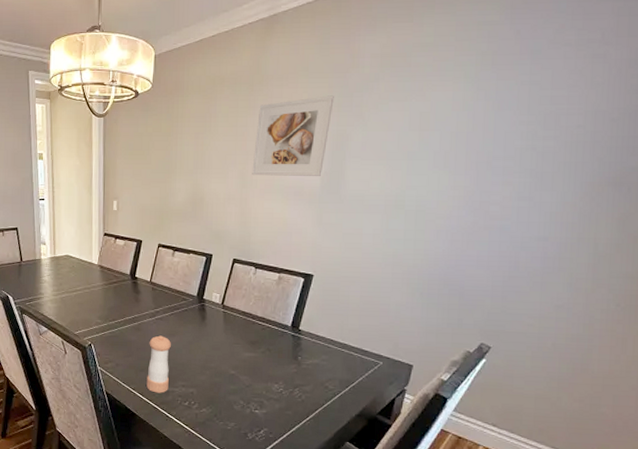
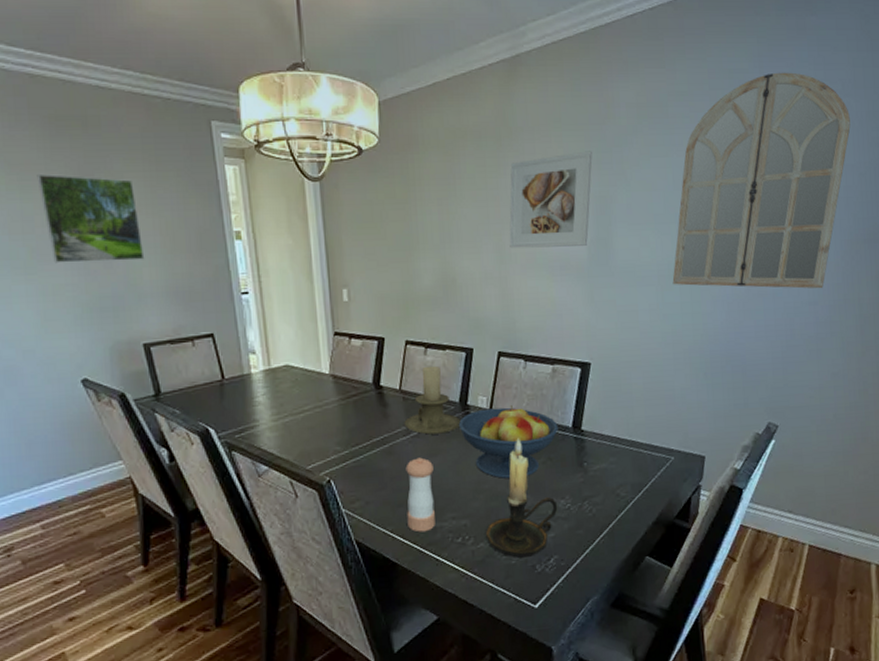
candle holder: none [151,265,197,319] -> present [404,365,461,435]
fruit bowl: none [194,303,279,362] -> present [458,405,559,479]
candle holder: none [207,330,272,426] -> present [485,438,558,558]
home mirror: none [398,23,607,227] -> present [672,72,851,289]

